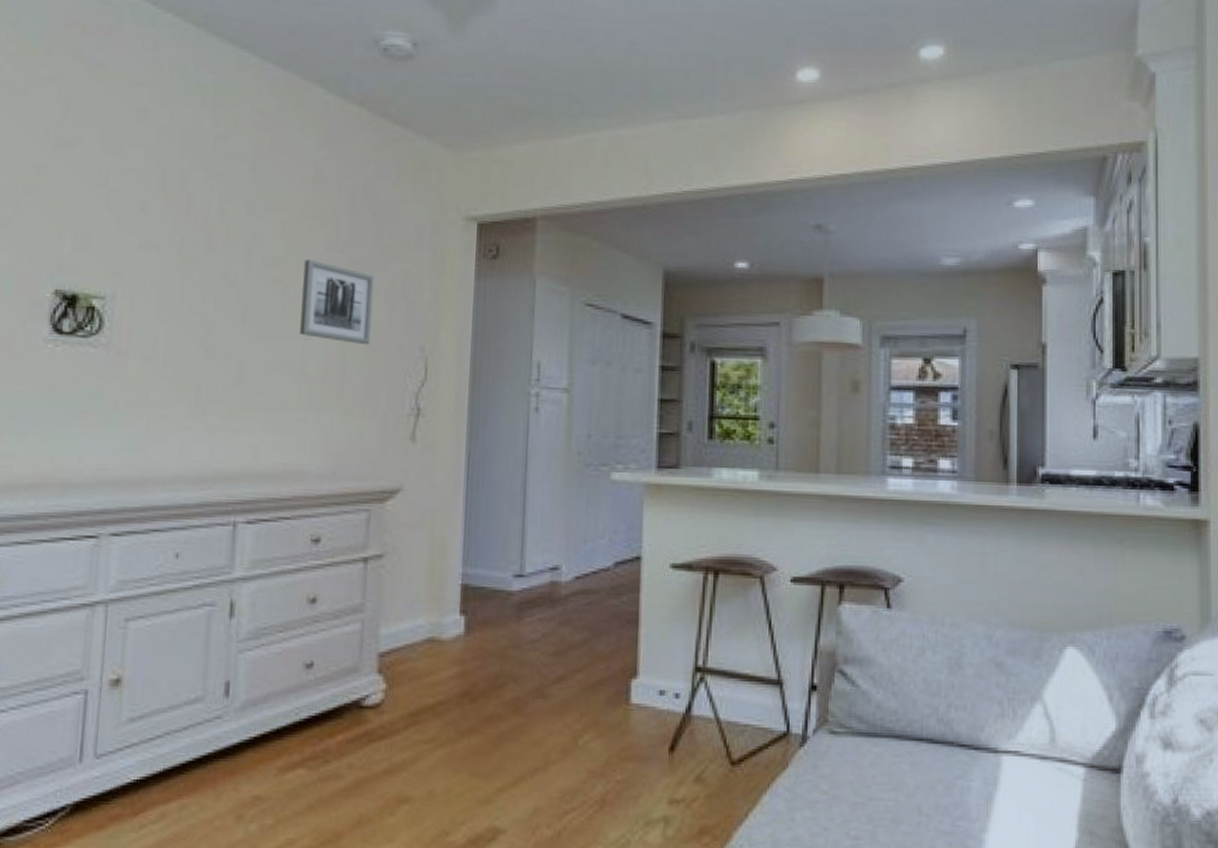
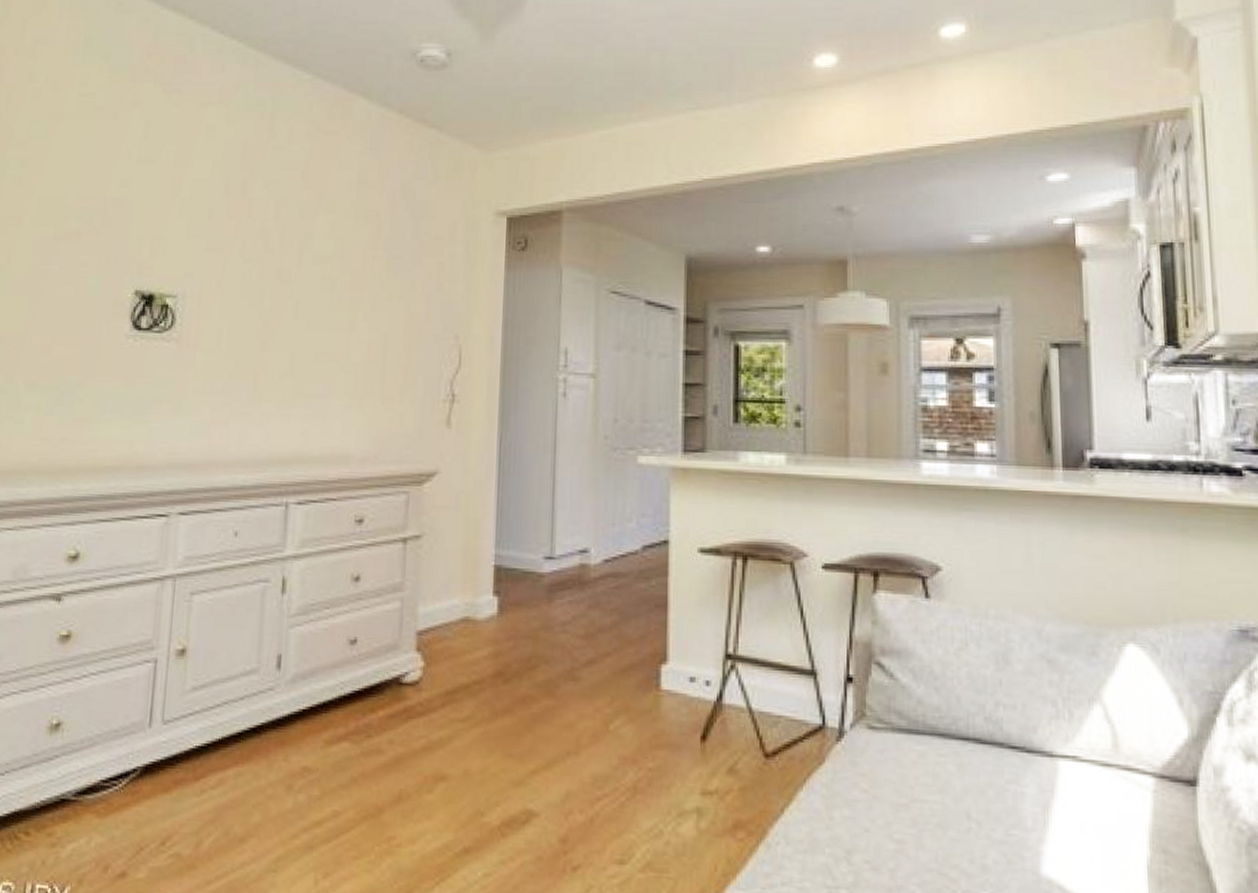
wall art: present [300,259,374,345] -> none [345,256,412,335]

